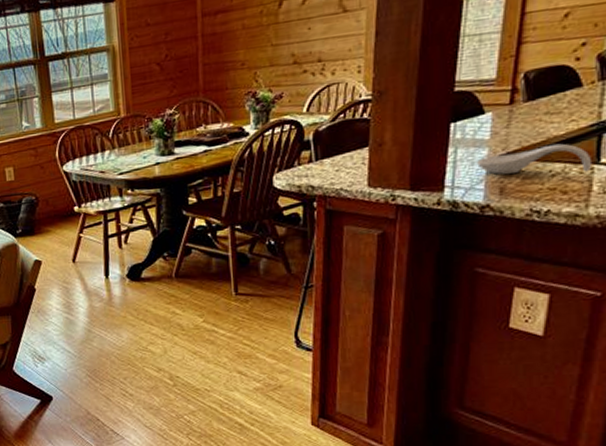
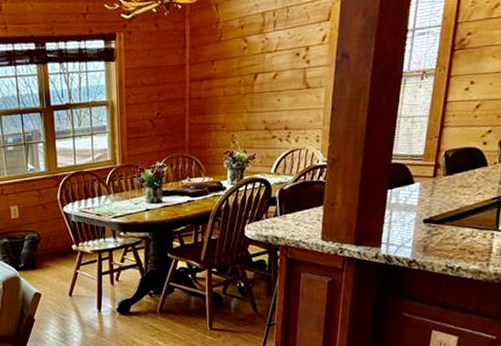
spoon rest: present [477,143,593,175] -> none [407,212,493,237]

